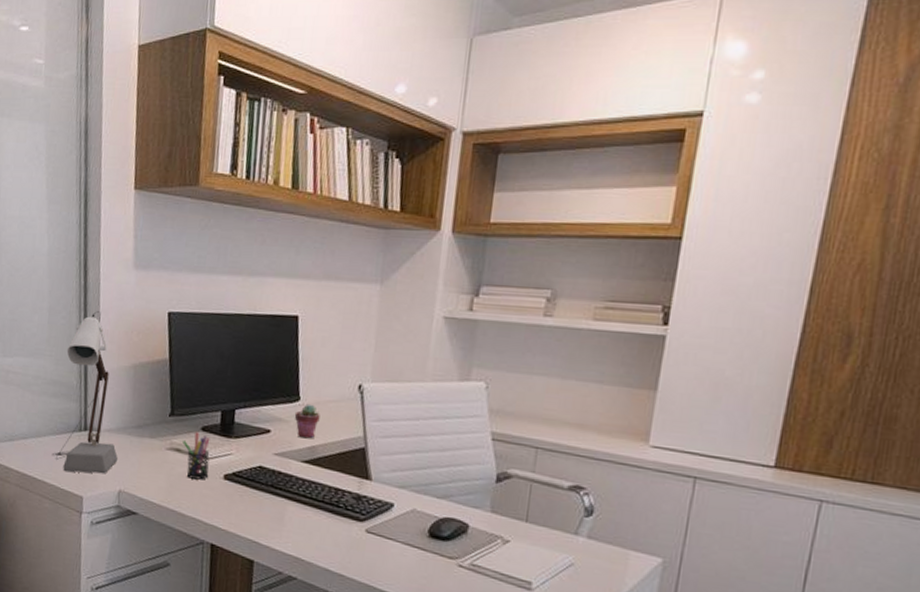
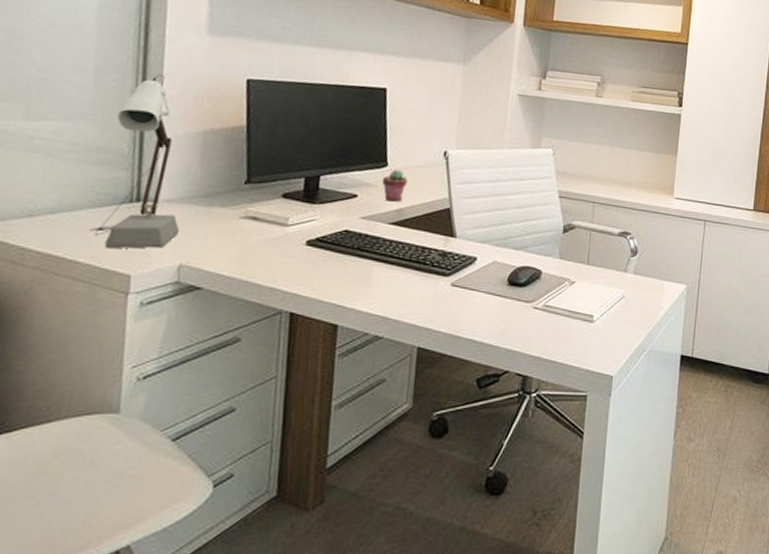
pen holder: present [183,432,210,480] -> none [260,199,292,248]

